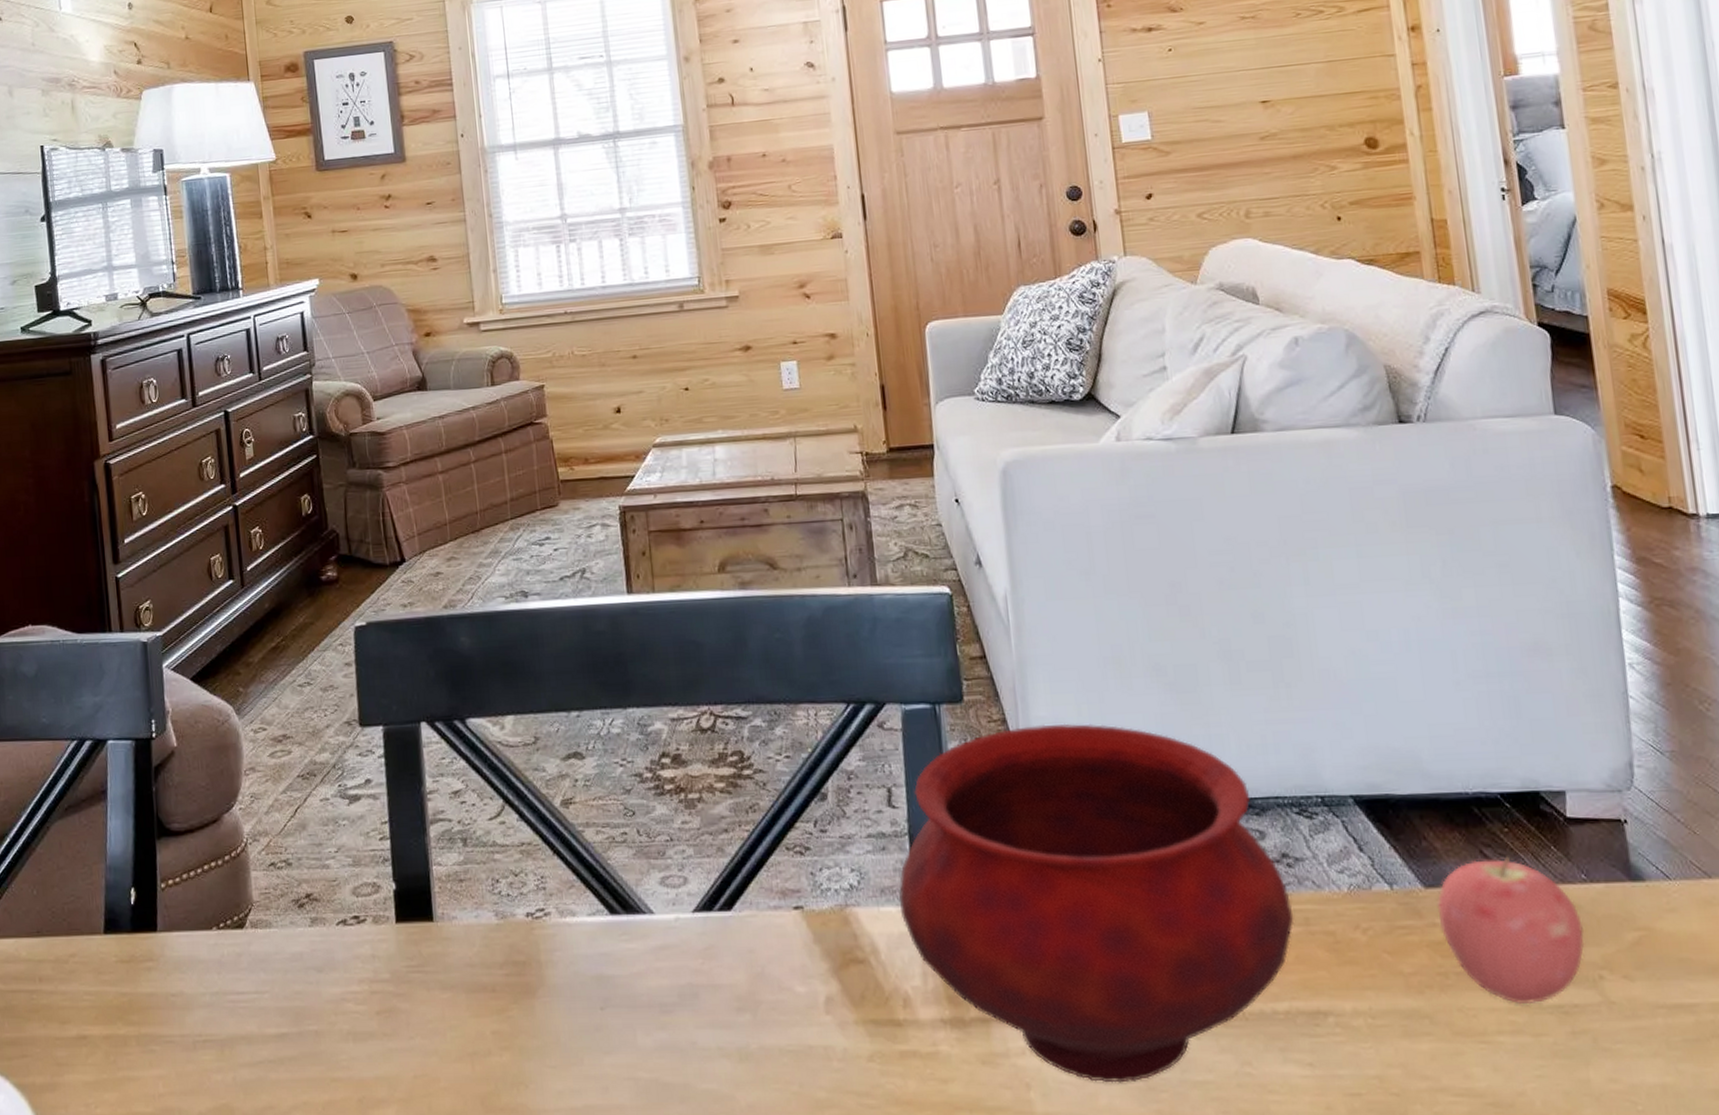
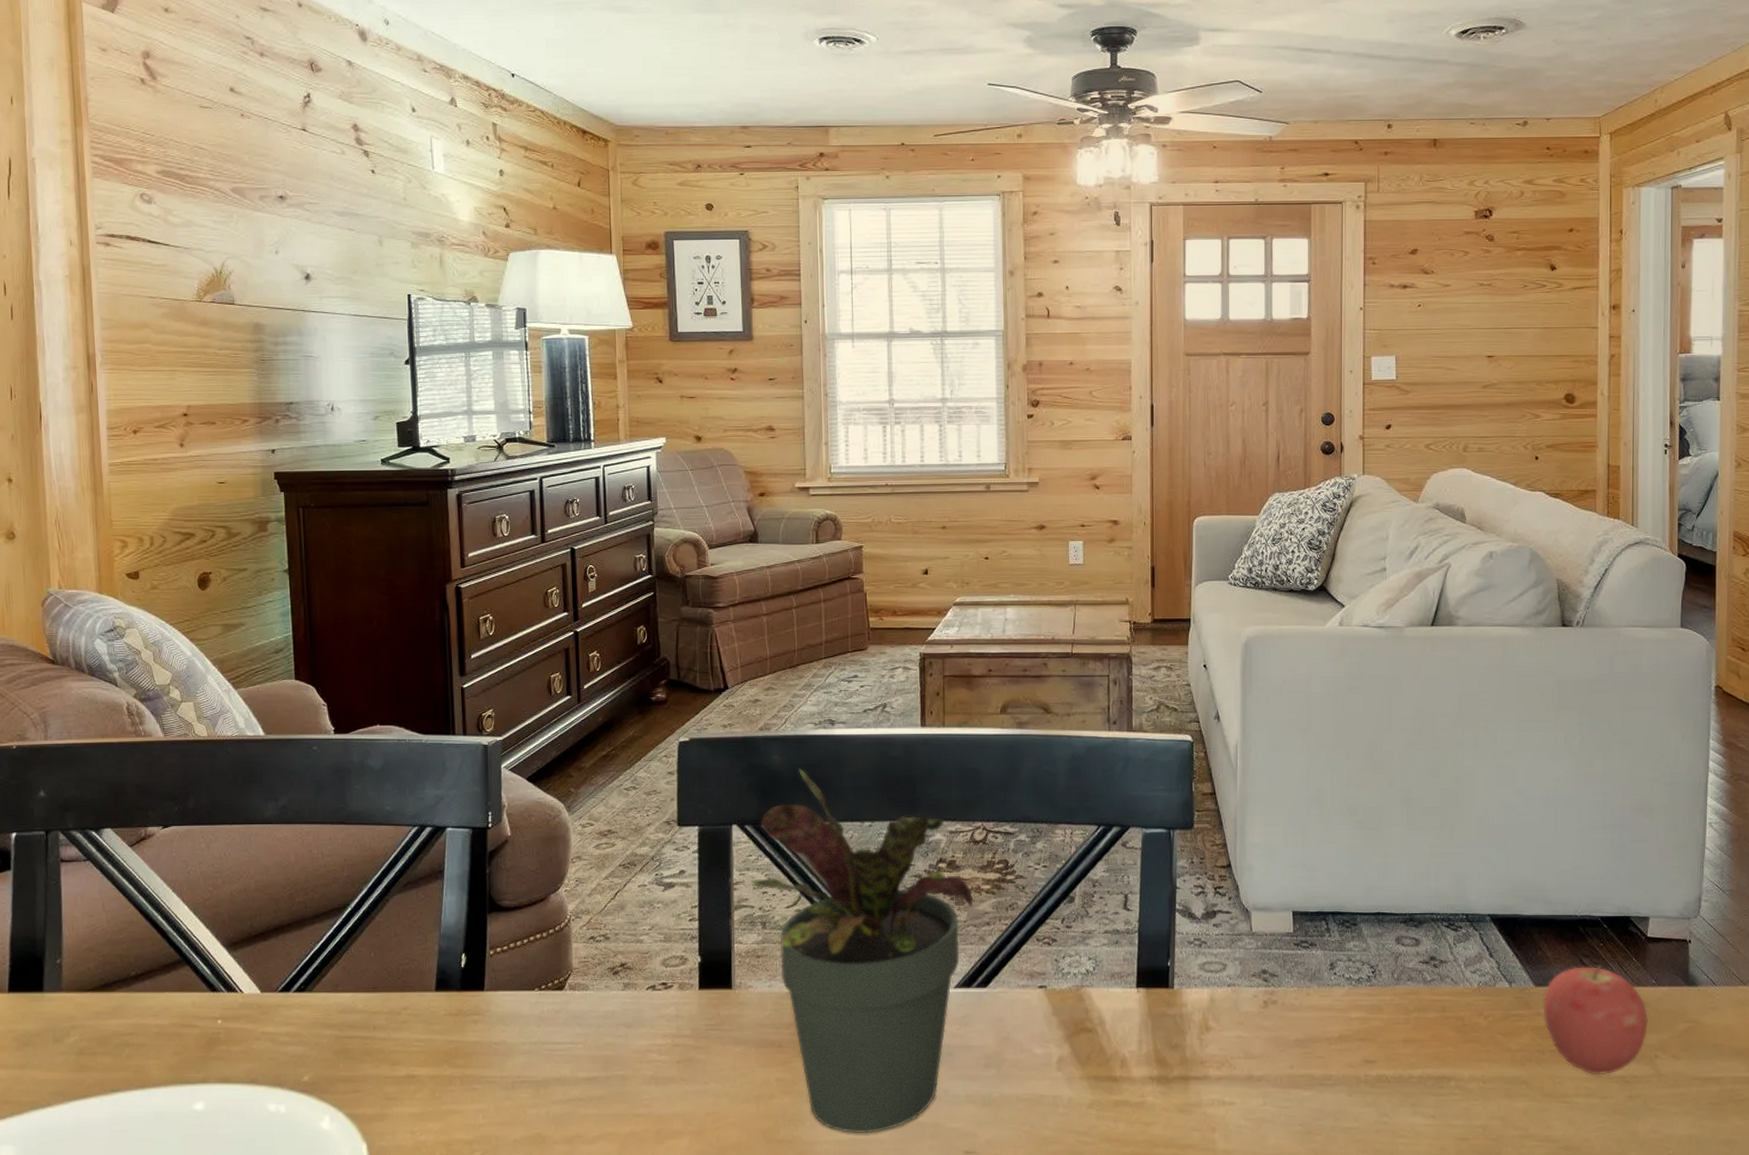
potted plant: none [445,651,707,1099] -> present [750,768,974,1134]
bowl: present [898,723,1294,1083] -> none [1126,849,1434,1128]

